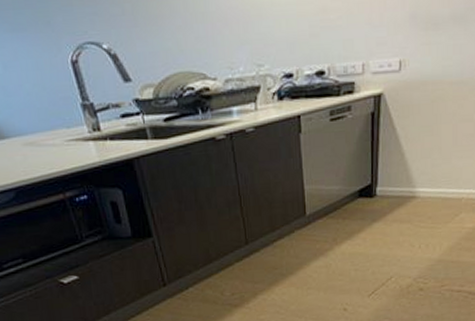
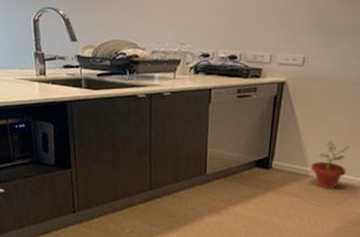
potted plant: none [417,153,456,207] -> present [310,140,349,189]

